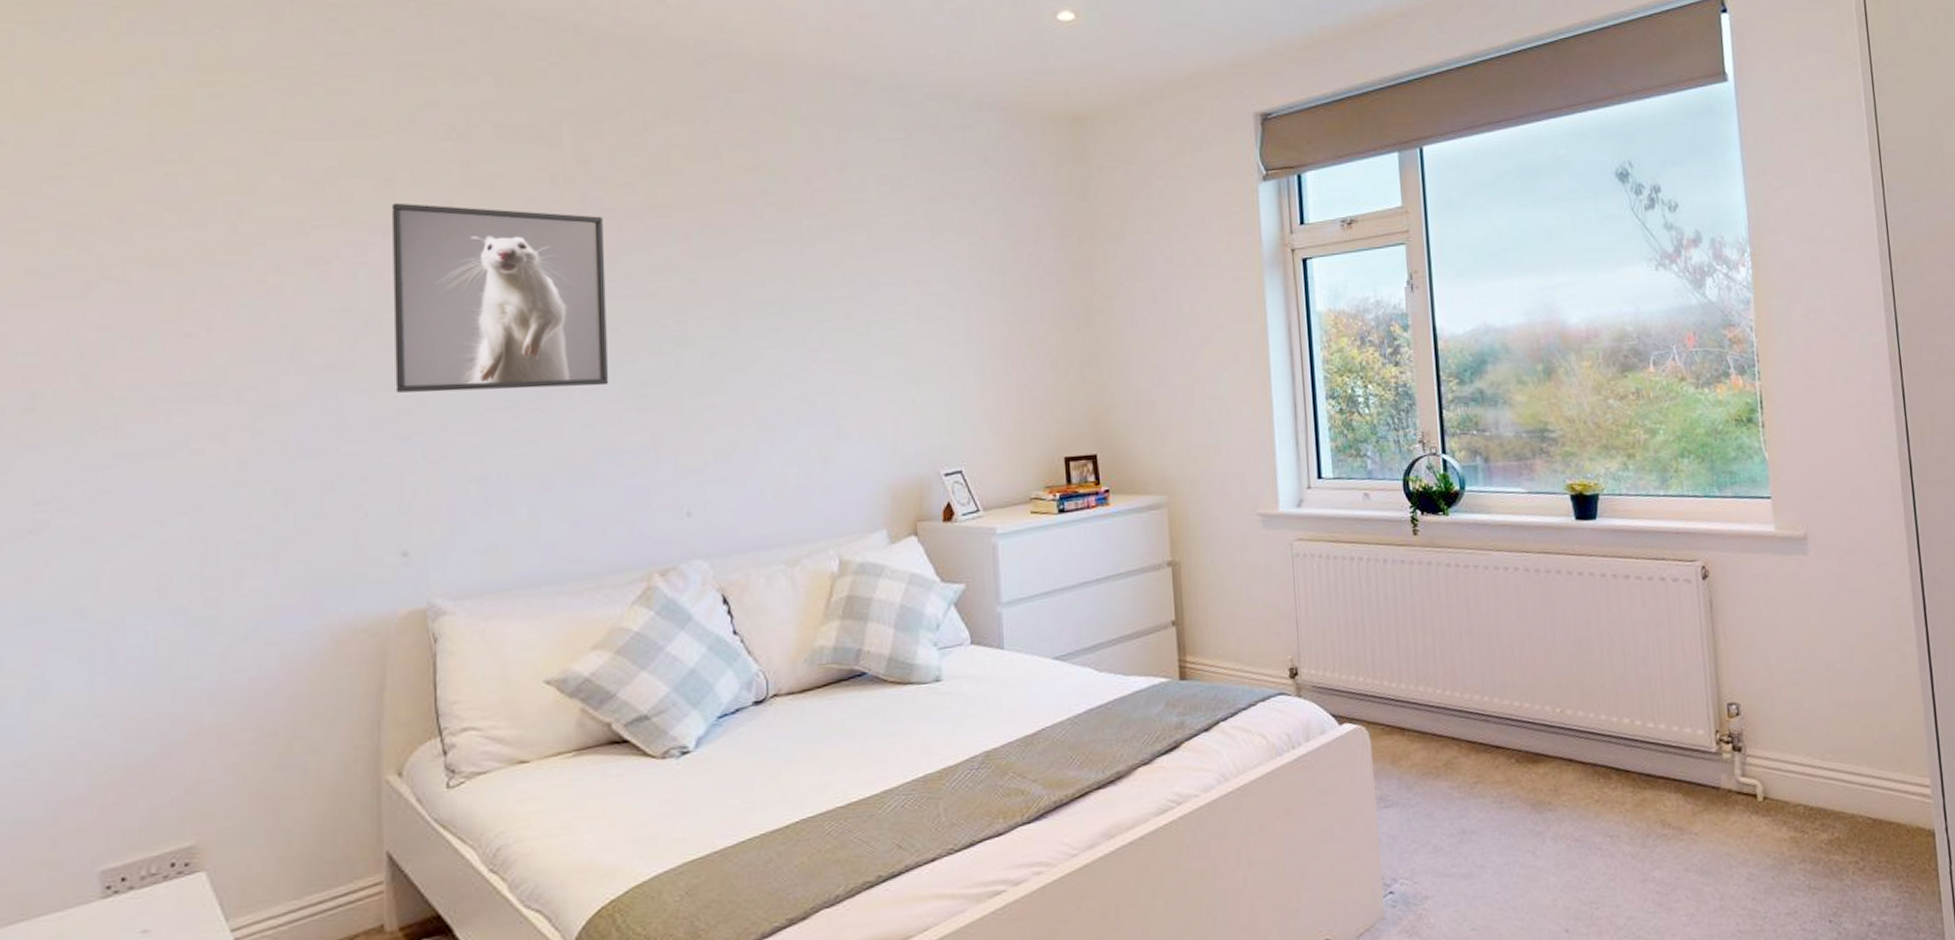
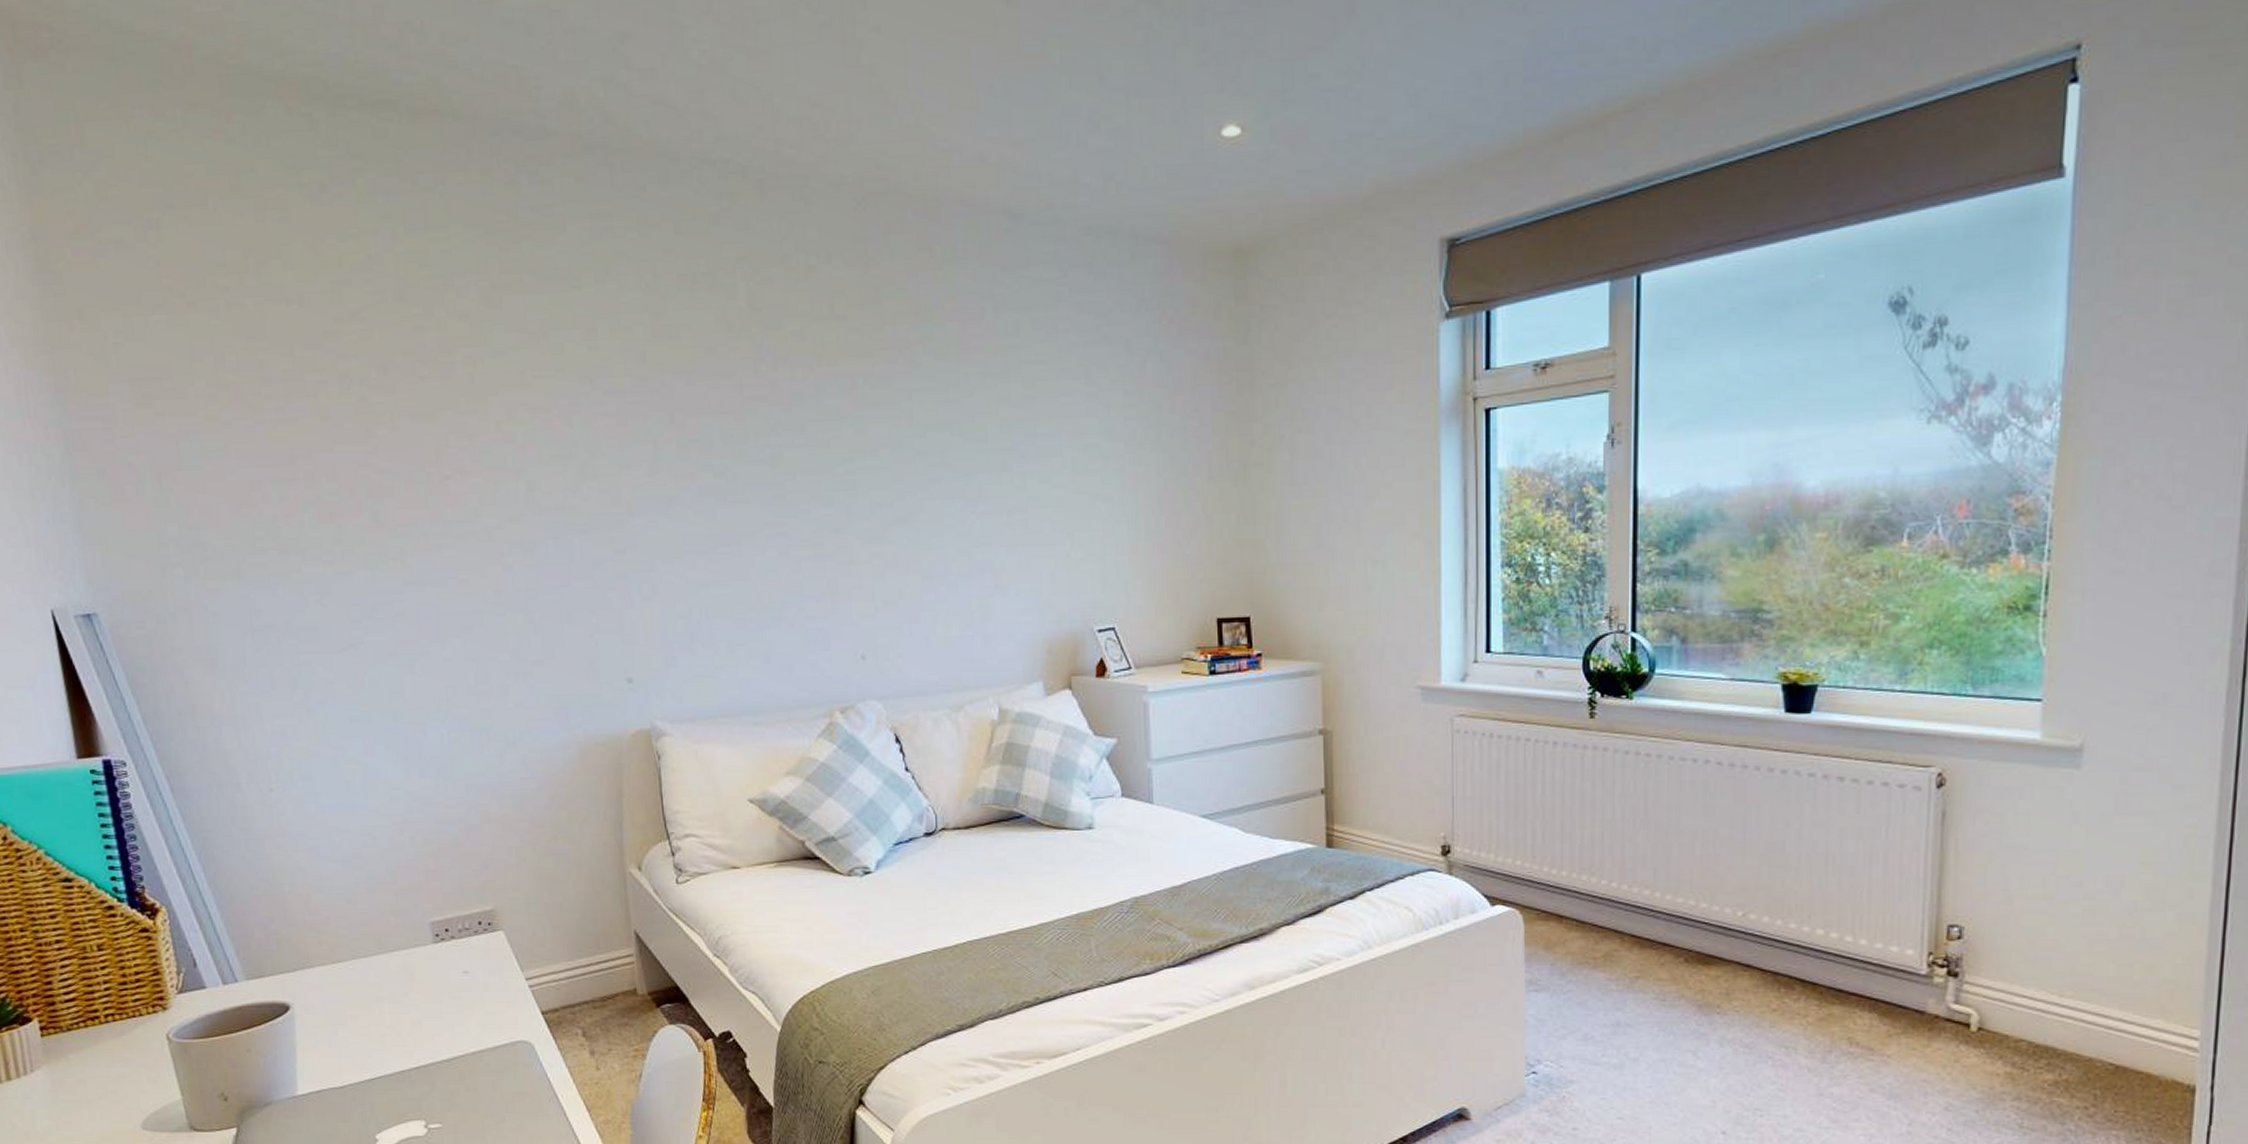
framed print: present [391,202,609,393] -> none [595,353,789,535]

